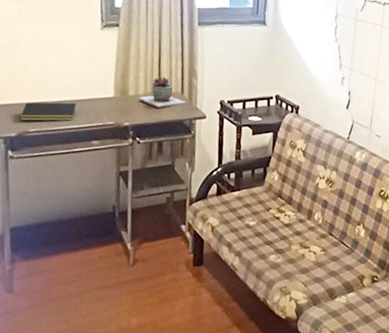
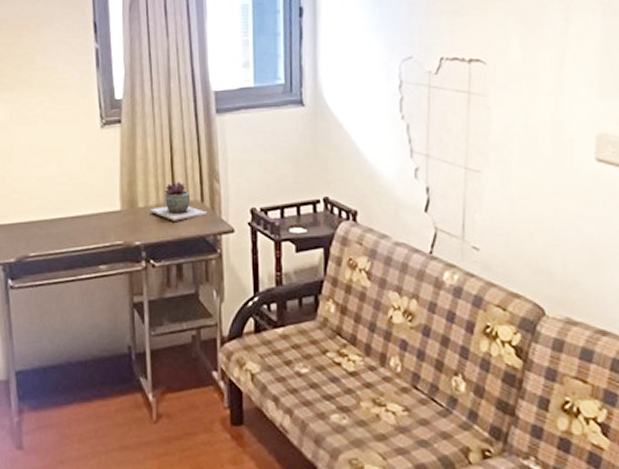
notepad: present [20,102,76,121] -> none [18,219,79,244]

